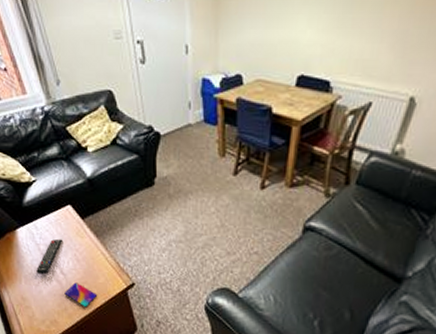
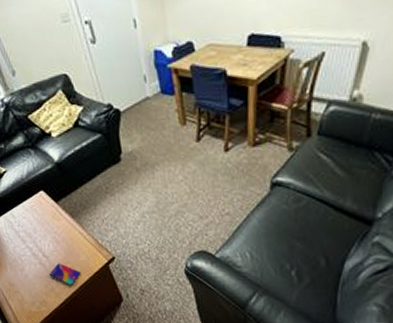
remote control: present [36,238,62,275] -> none [19,224,40,260]

